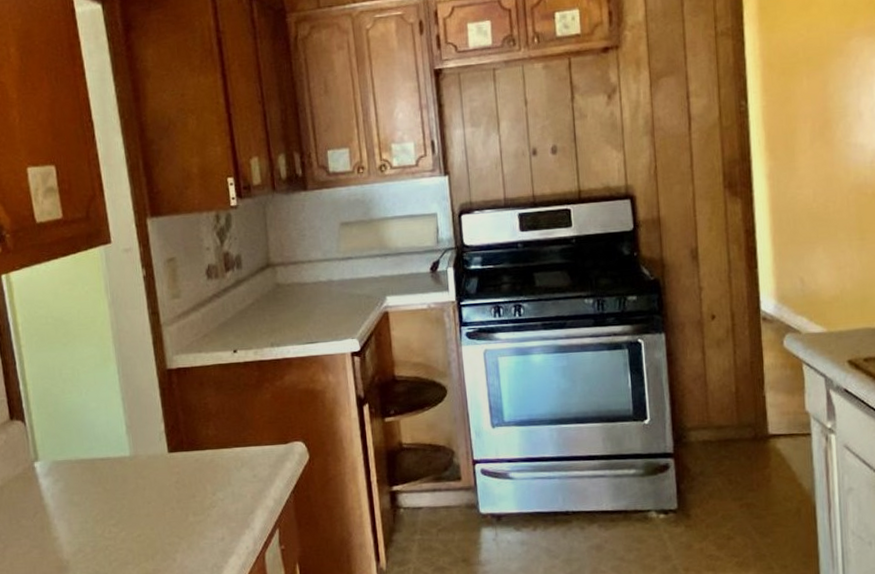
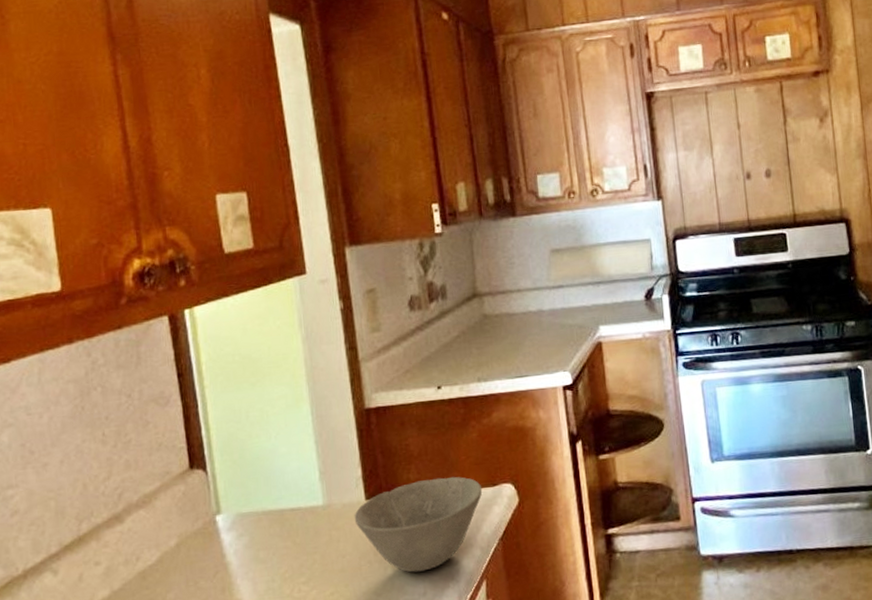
bowl: none [158,433,276,519] -> present [354,476,483,573]

